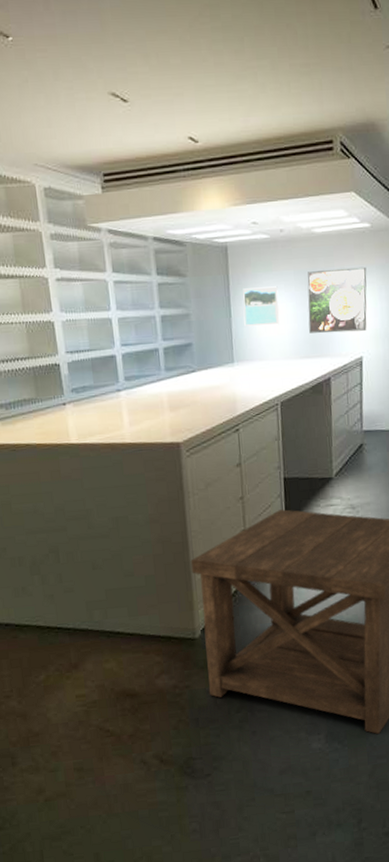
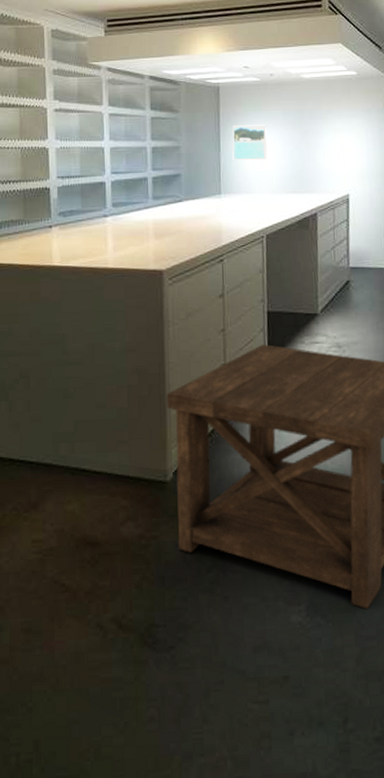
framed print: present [307,266,367,333] -> none [295,110,354,171]

